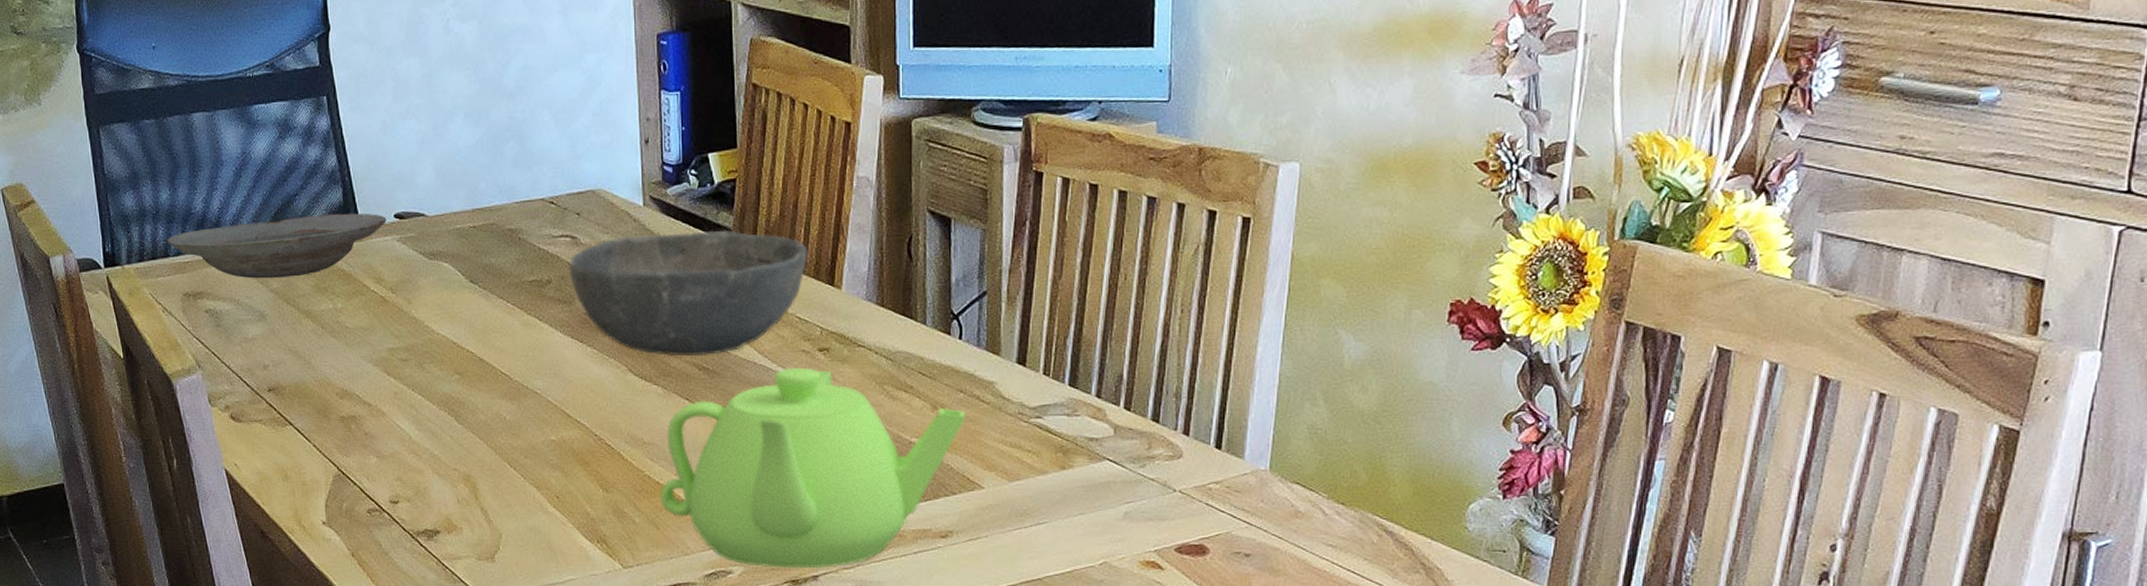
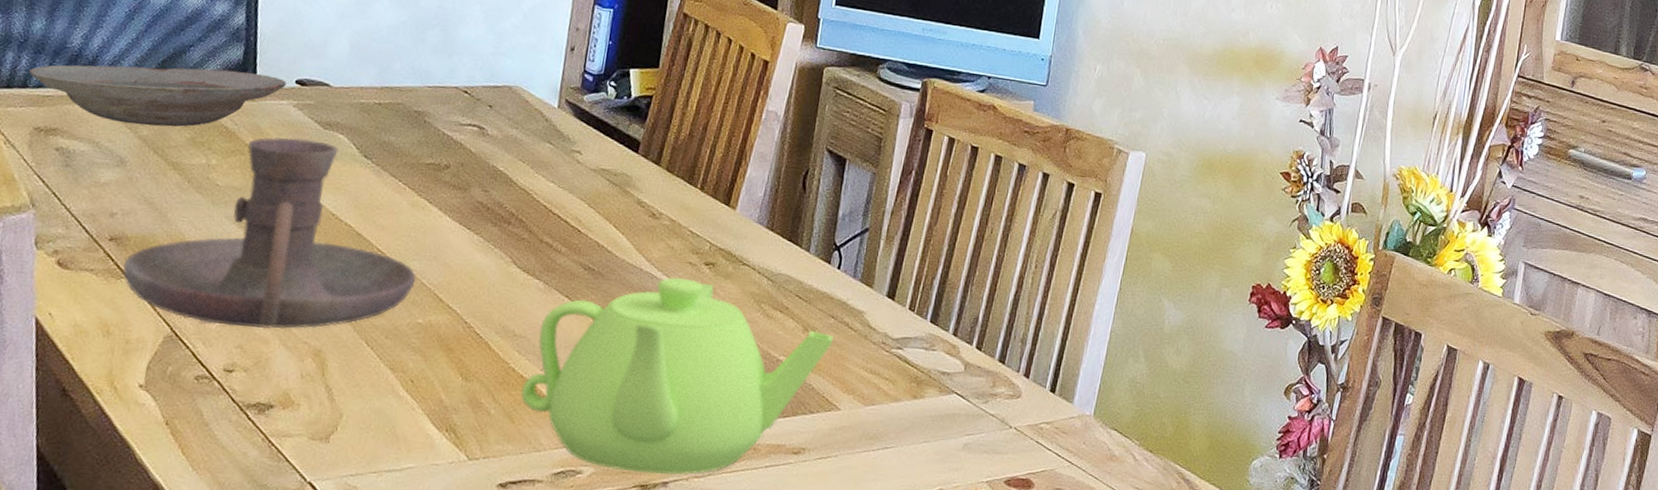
candle holder: none [284,272,542,460] -> present [123,136,416,330]
bowl: present [568,229,808,357] -> none [469,133,710,257]

